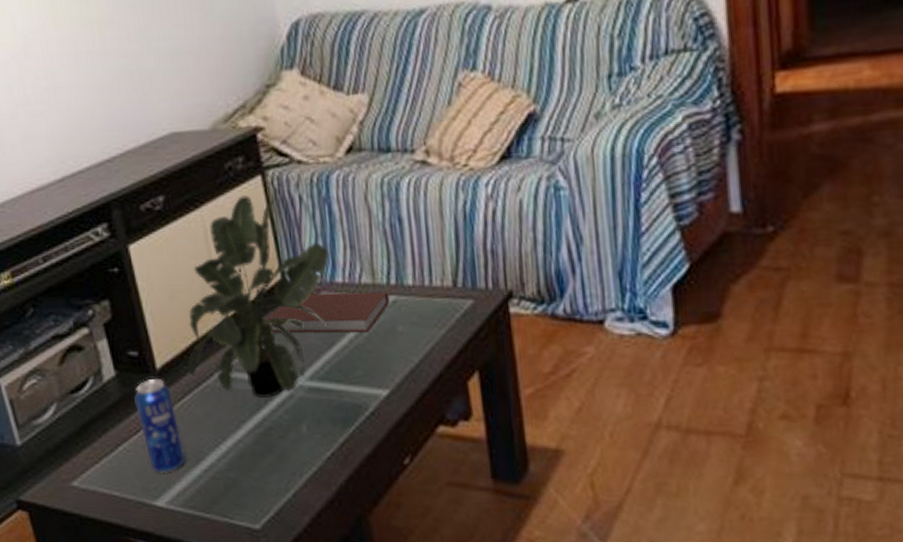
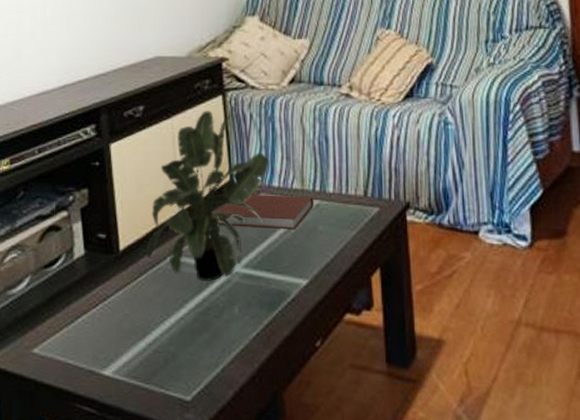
beverage can: present [134,379,186,473] -> none [98,259,135,345]

